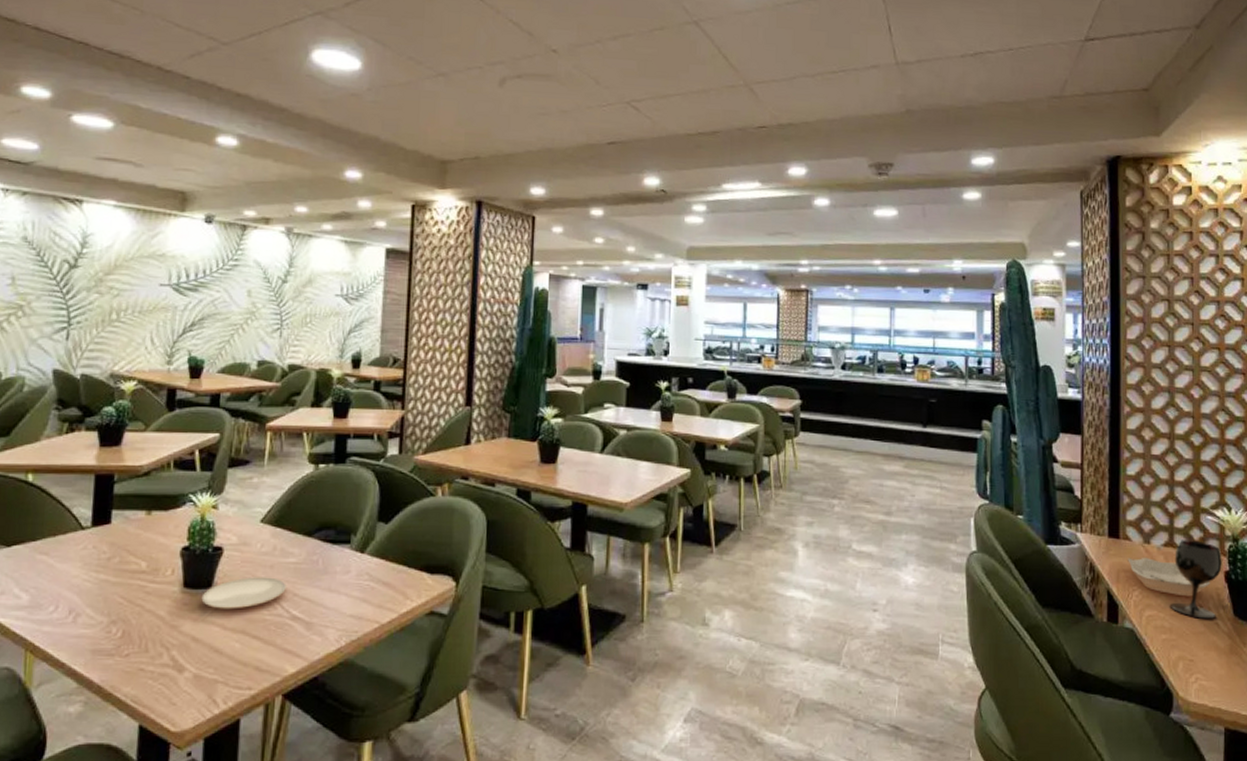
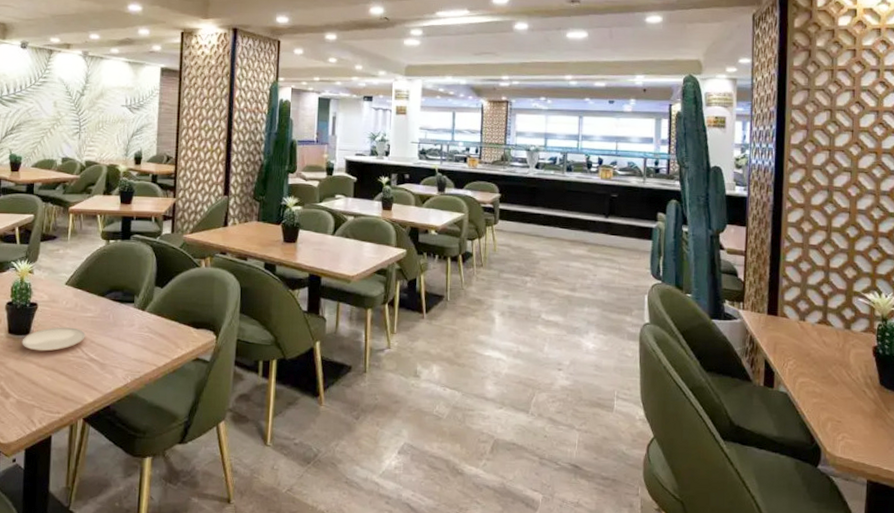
dish: present [1128,558,1211,597] -> none [784,332,860,367]
wine glass: present [1170,540,1222,620] -> none [821,318,871,388]

